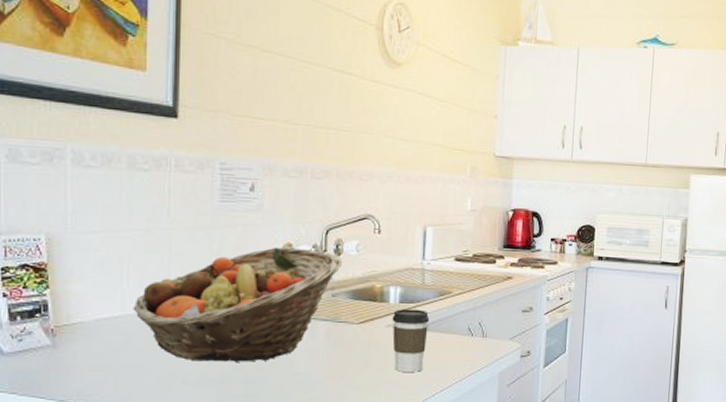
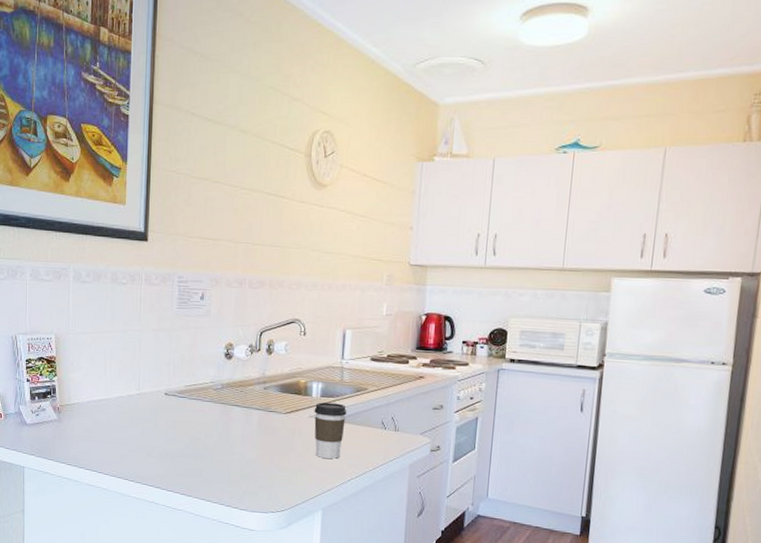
fruit basket: present [133,247,343,362] -> none [113,346,274,441]

